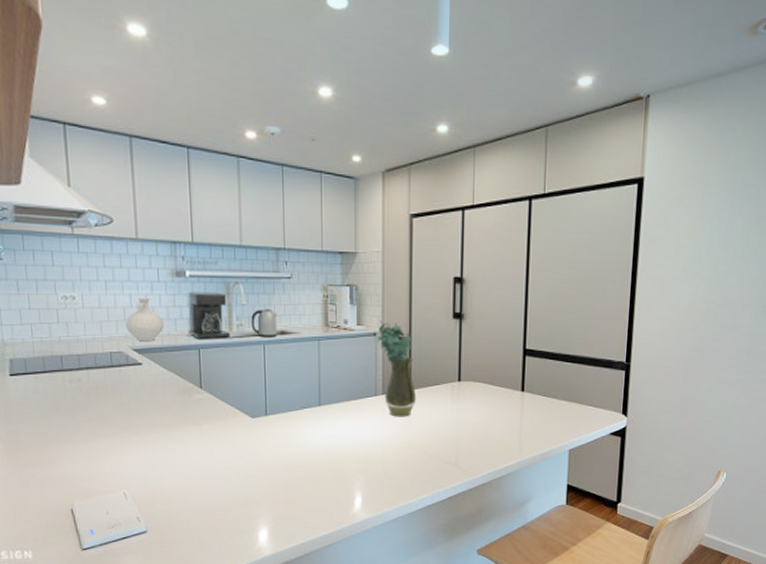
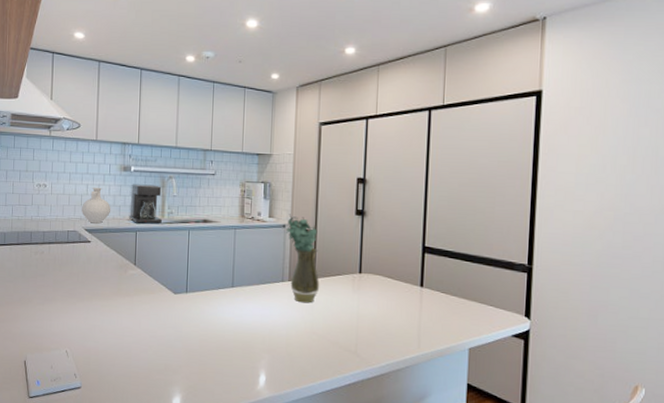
kettle: present [251,308,278,338] -> none [180,200,201,225]

